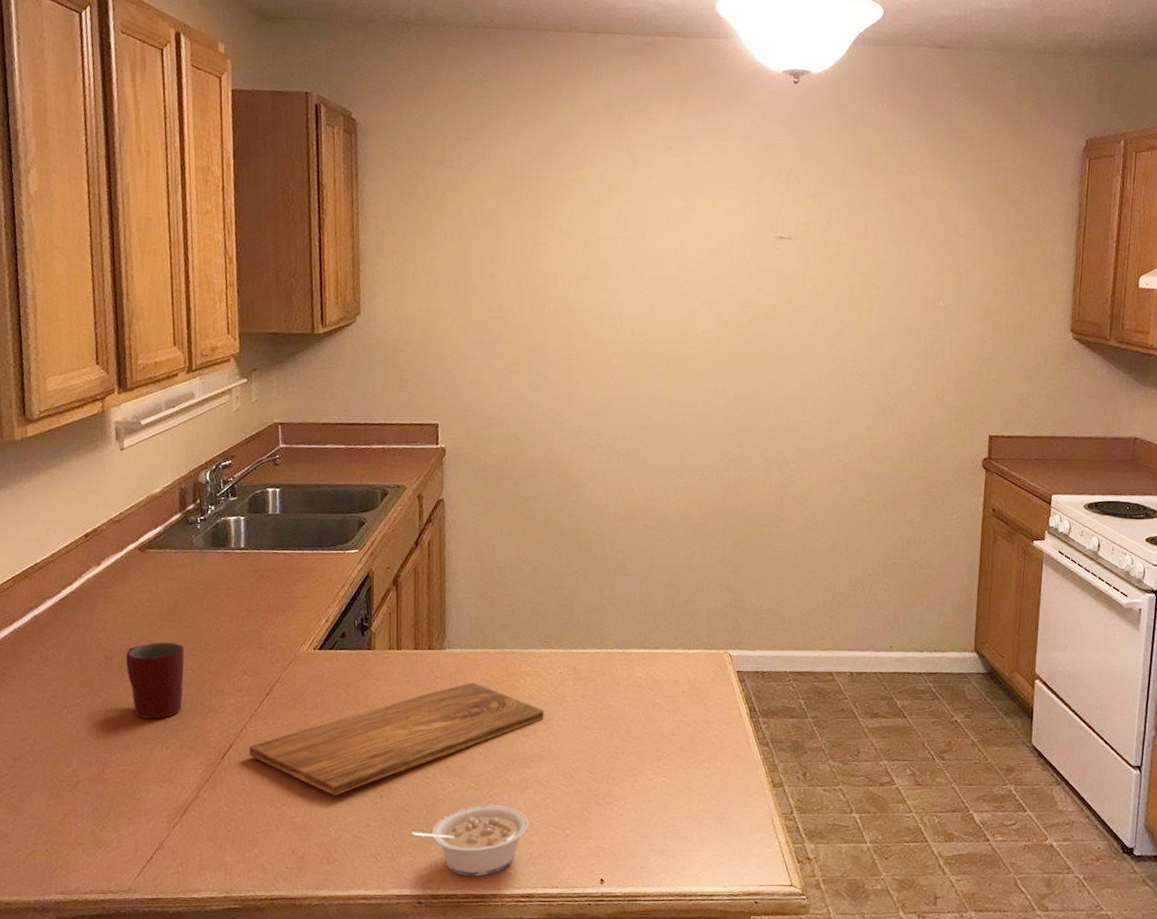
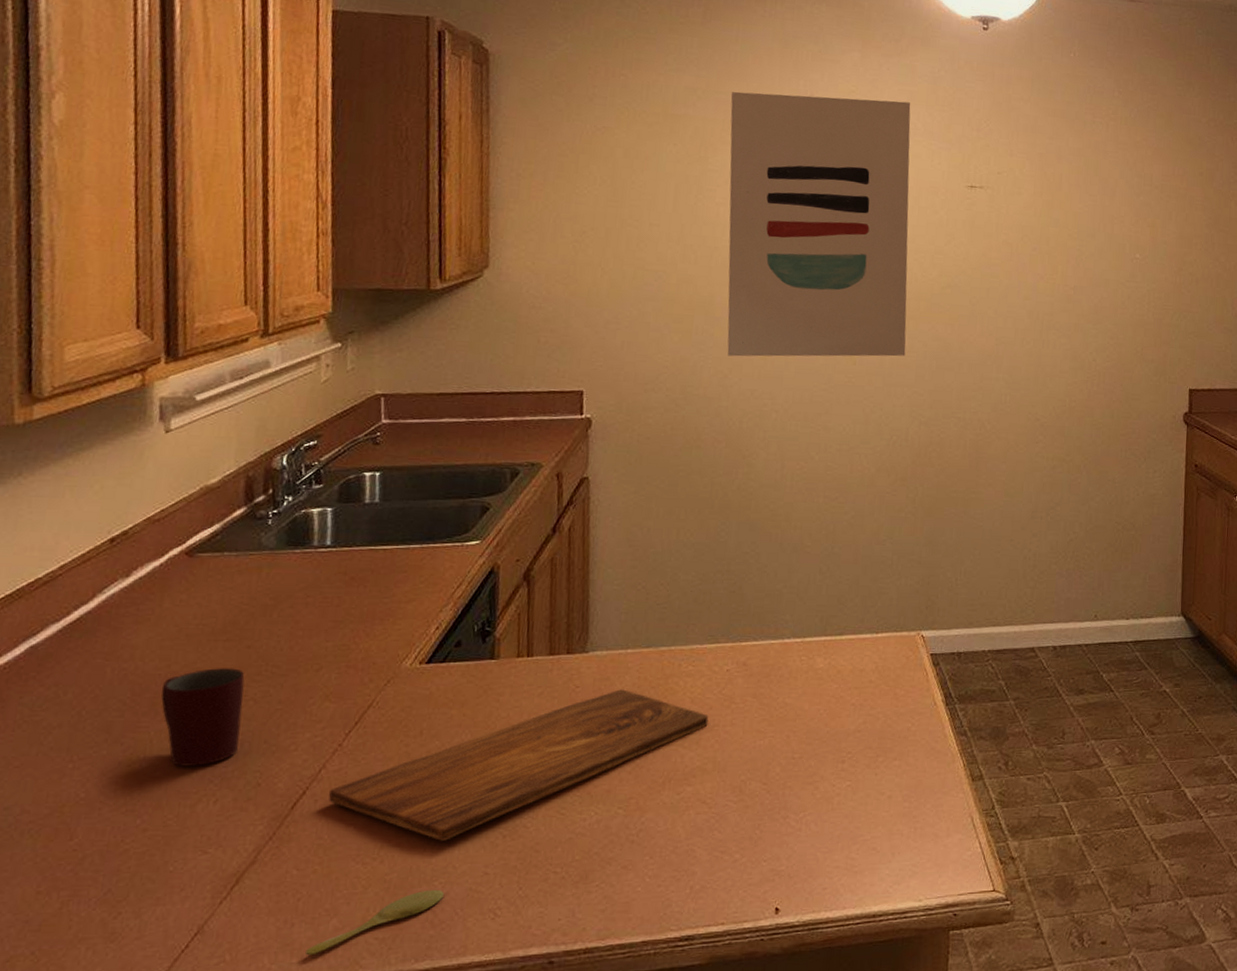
spoon: none [236,833,337,876] -> present [306,889,445,956]
legume: present [411,805,530,877] -> none [541,833,690,924]
wall art: none [559,151,725,399] -> present [727,91,911,357]

